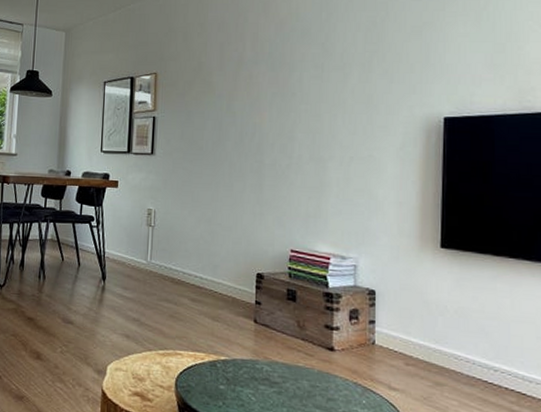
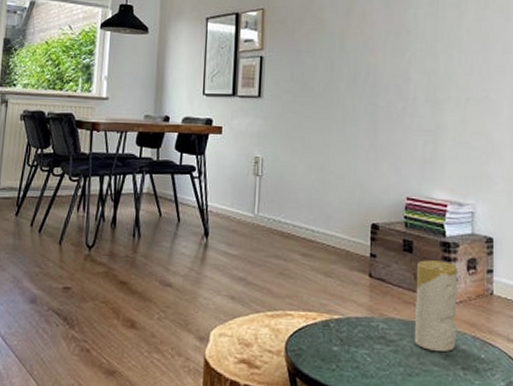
candle: none [297,309,341,396] -> present [414,260,458,352]

